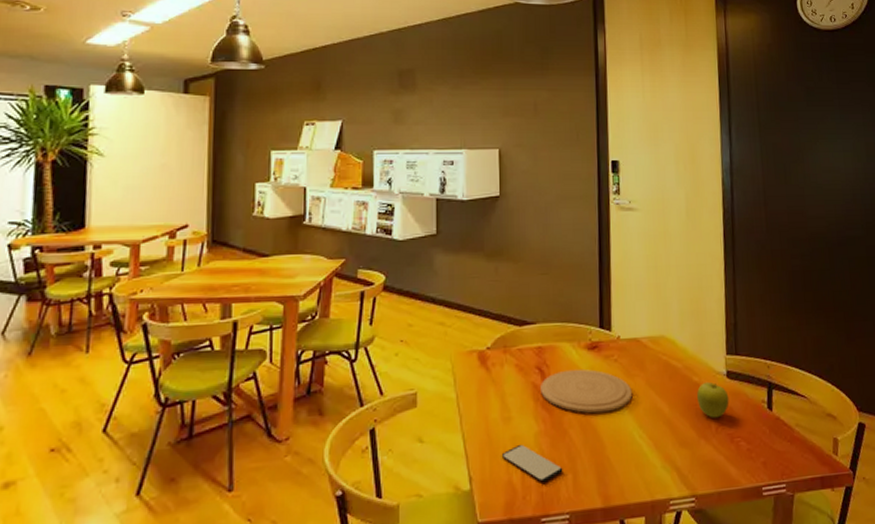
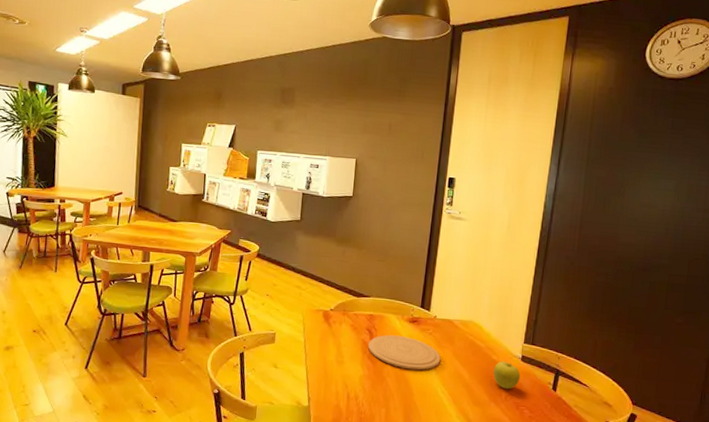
smartphone: present [502,444,563,483] -> none [334,381,379,411]

